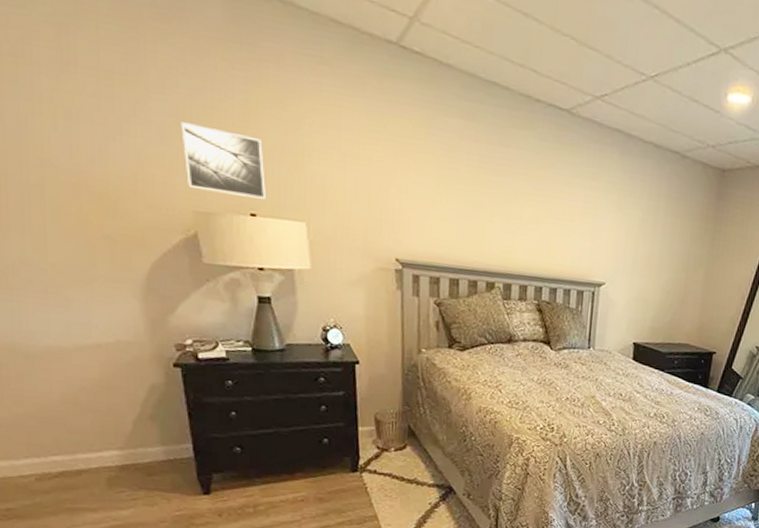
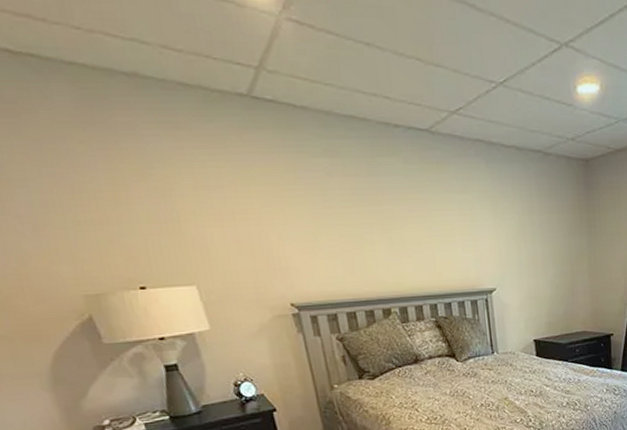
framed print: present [181,122,266,199] -> none [52,210,151,274]

